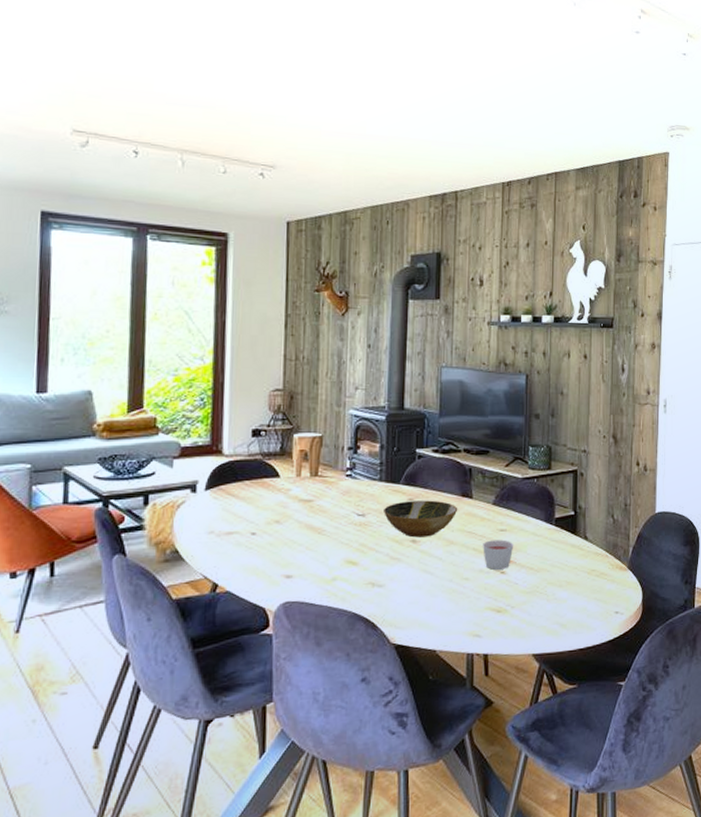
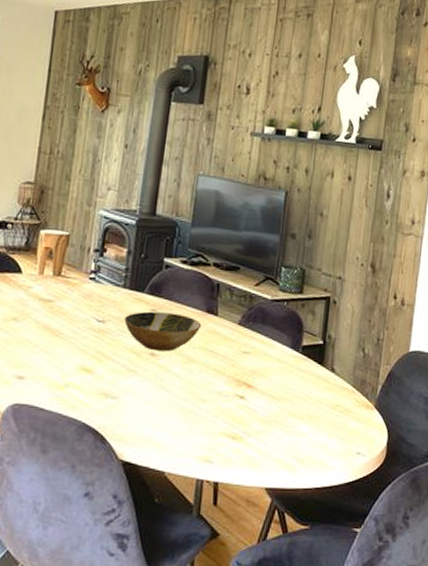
candle: present [483,539,514,570] -> none [223,362,257,394]

